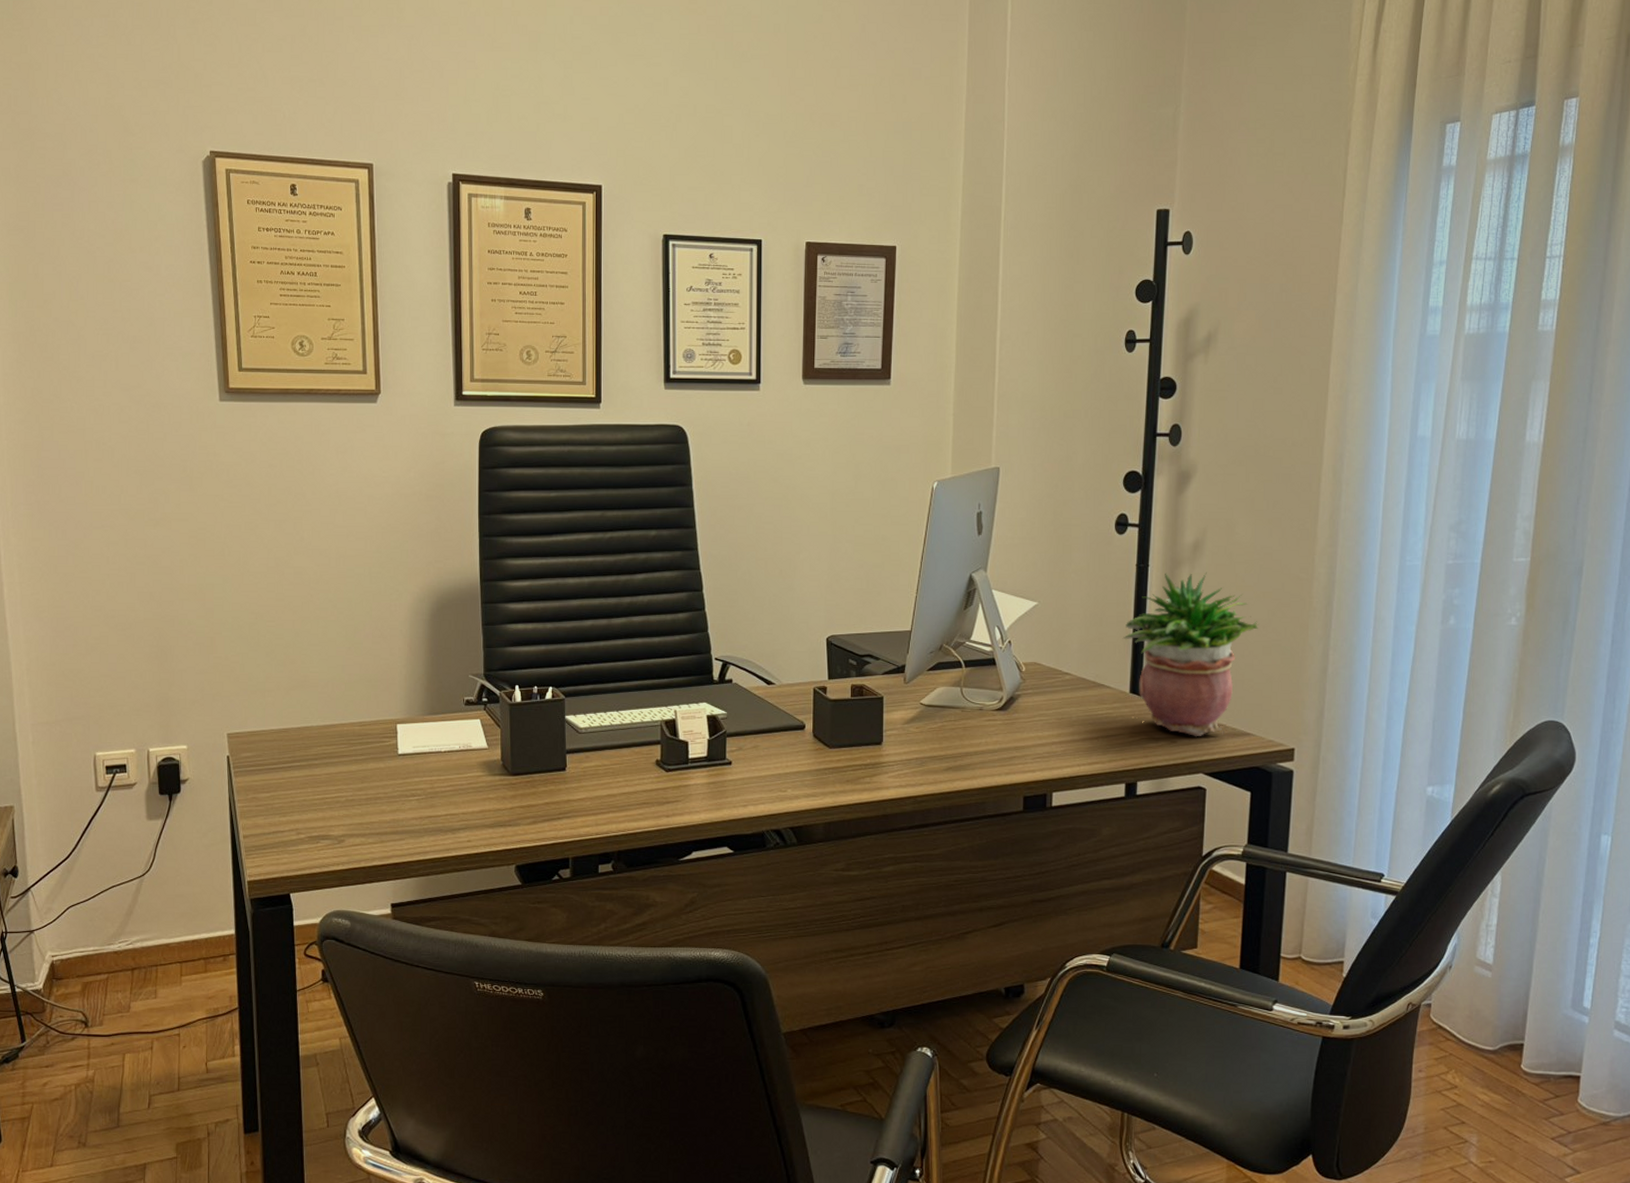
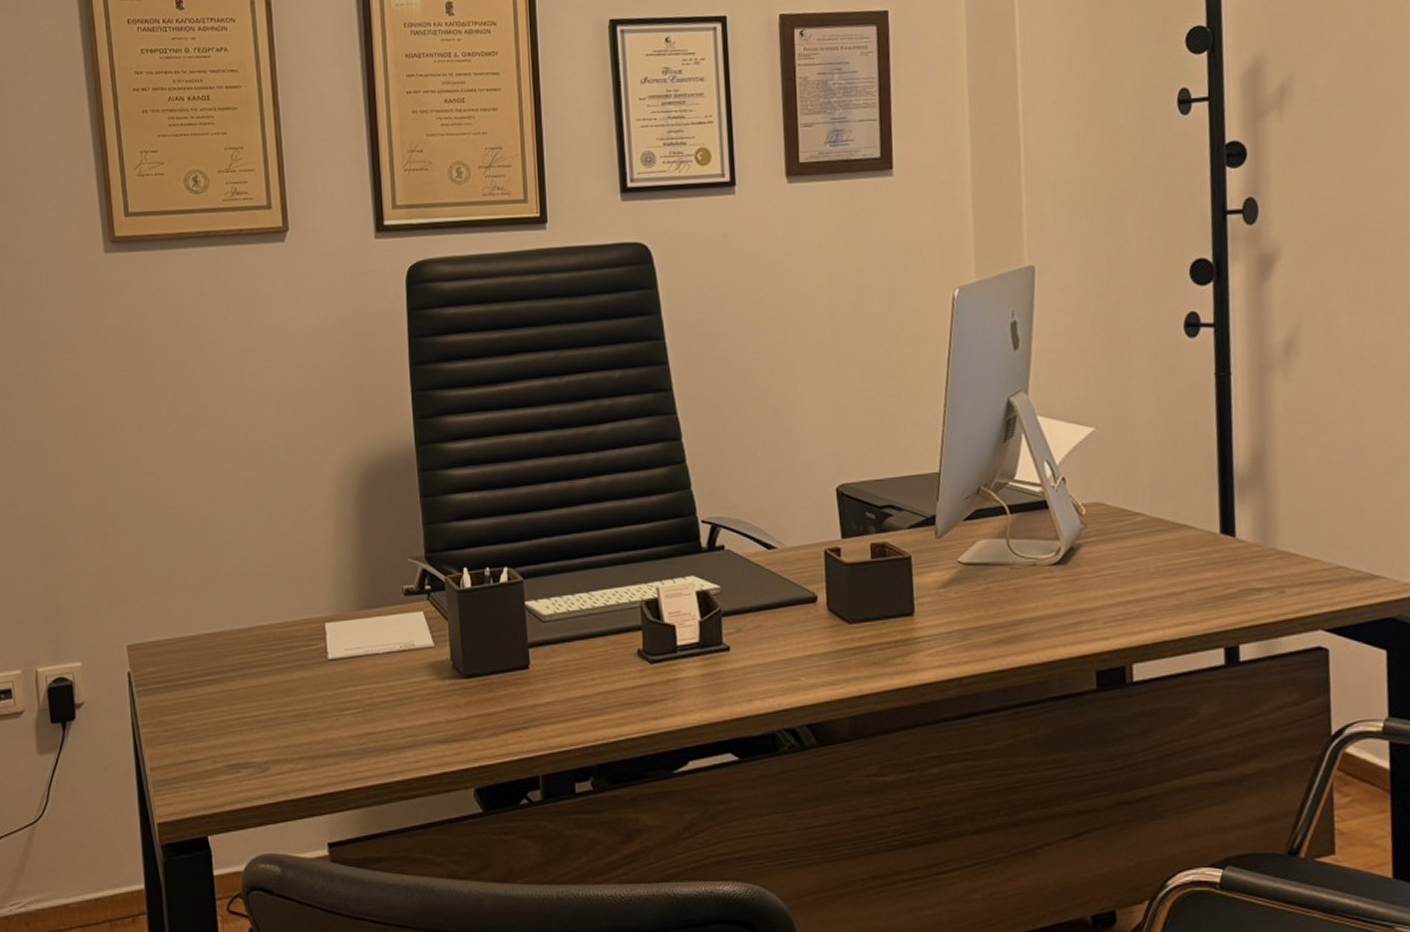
potted plant: present [1122,572,1259,737] -> none [1205,376,1378,585]

